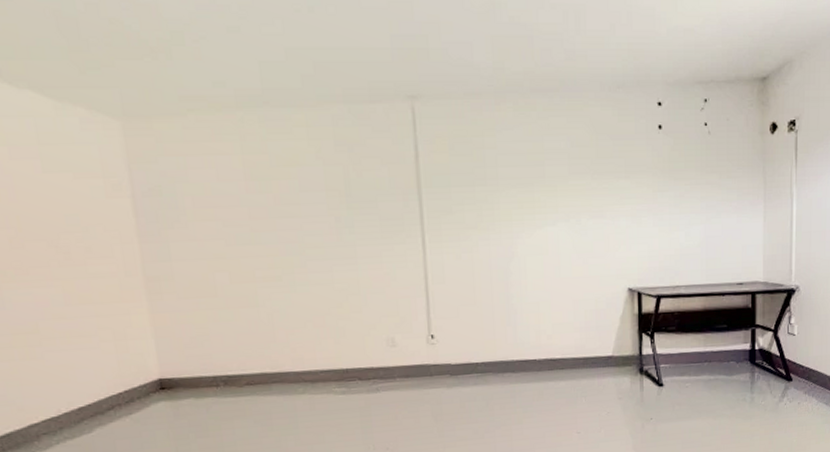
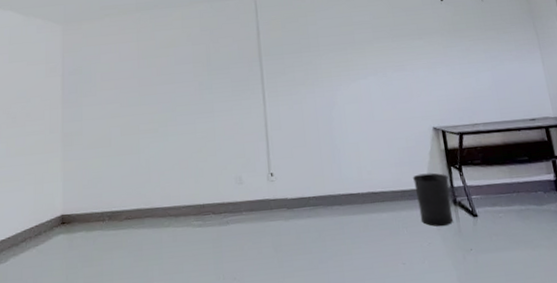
waste bin: none [598,339,638,396] -> present [412,172,453,227]

